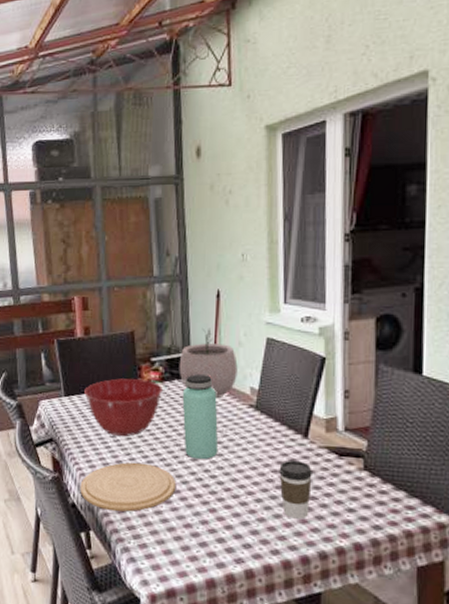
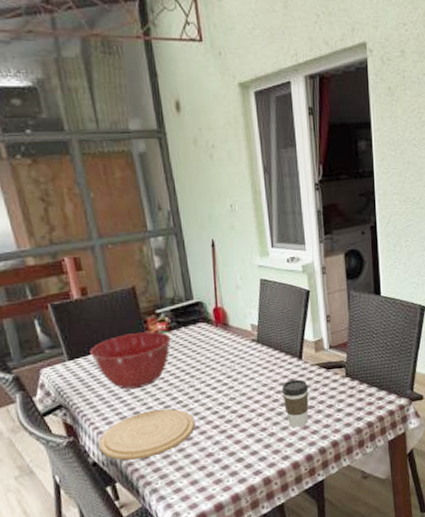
plant pot: present [179,328,238,399] -> none [183,275,239,339]
bottle: present [182,373,219,460] -> none [190,318,229,396]

